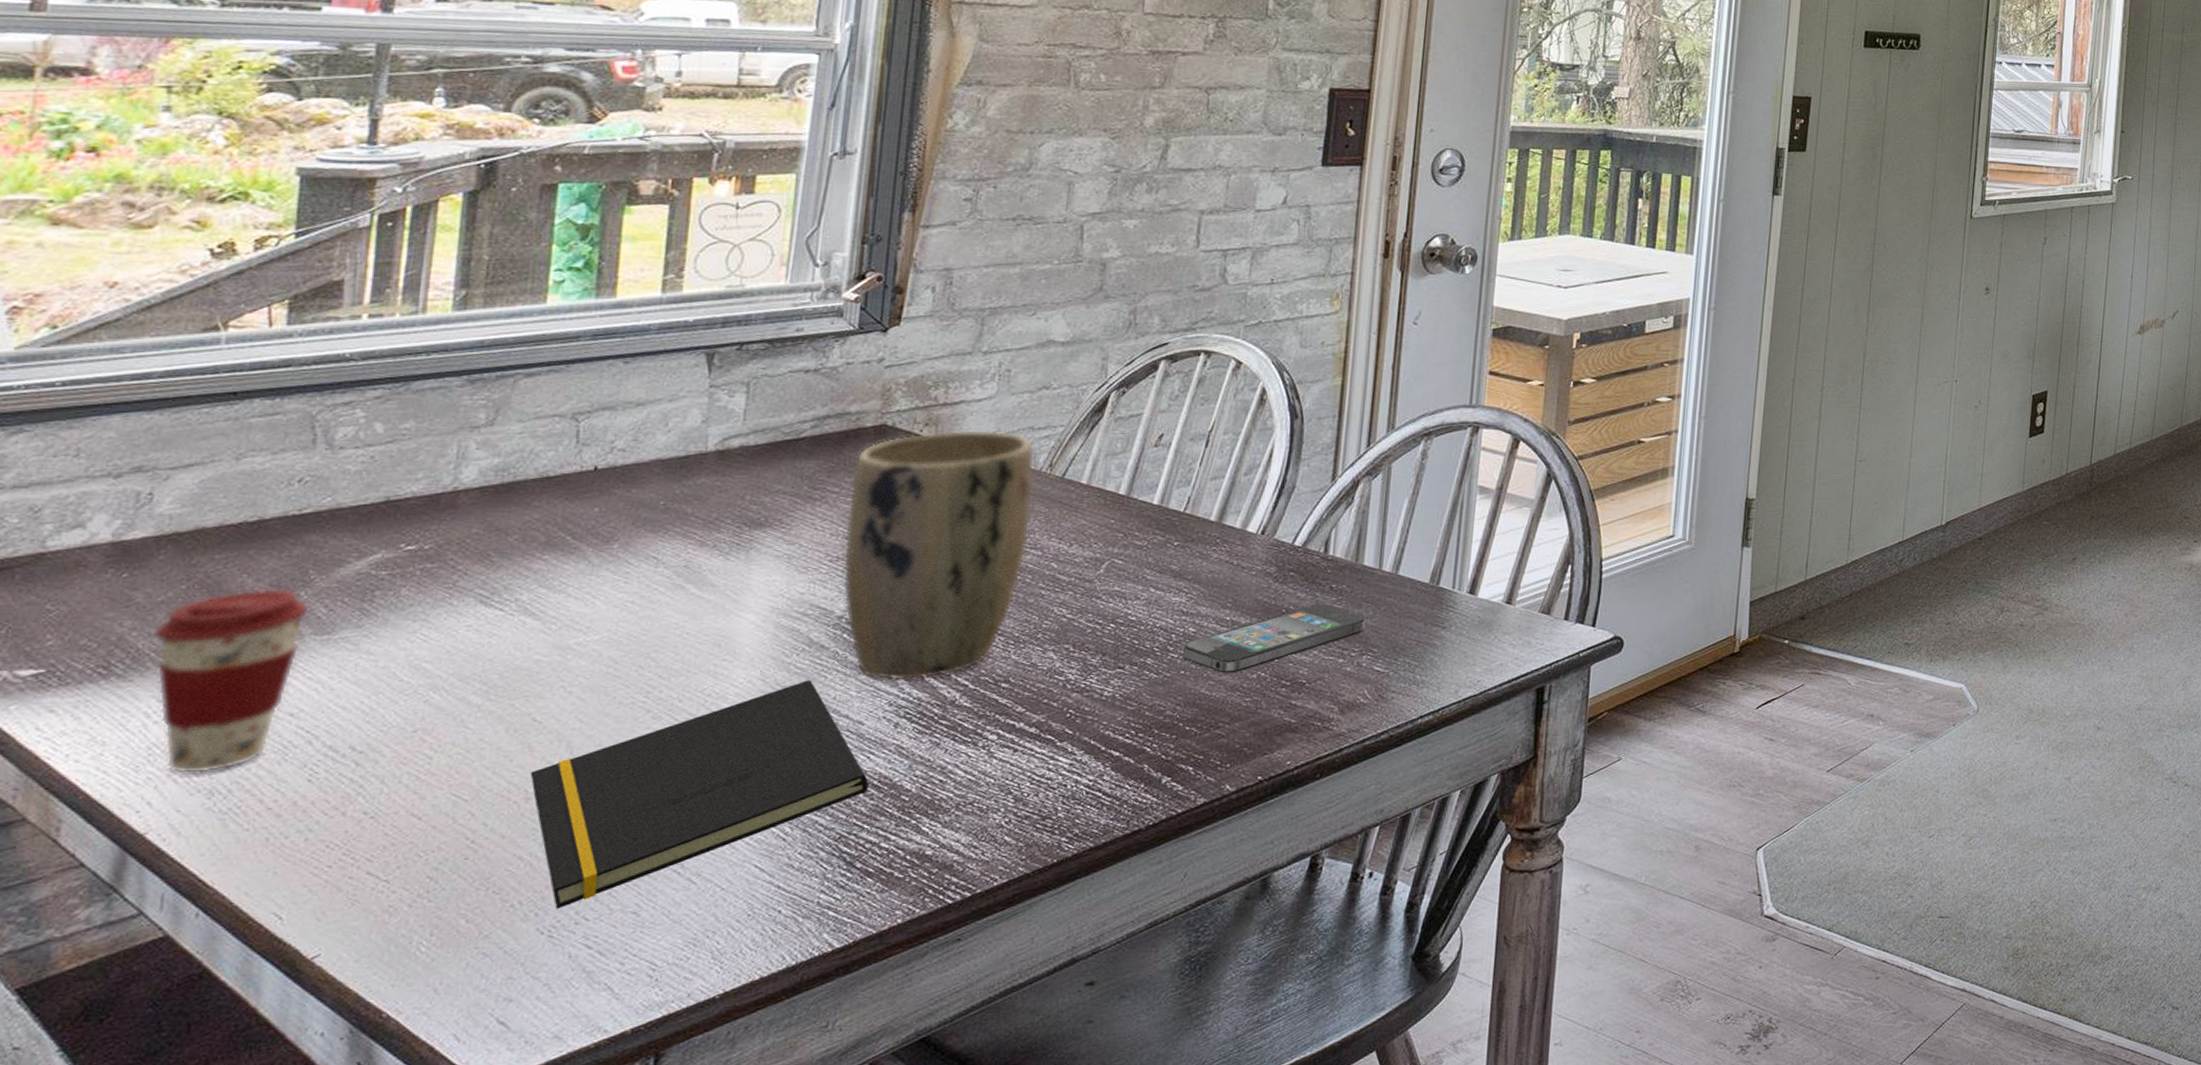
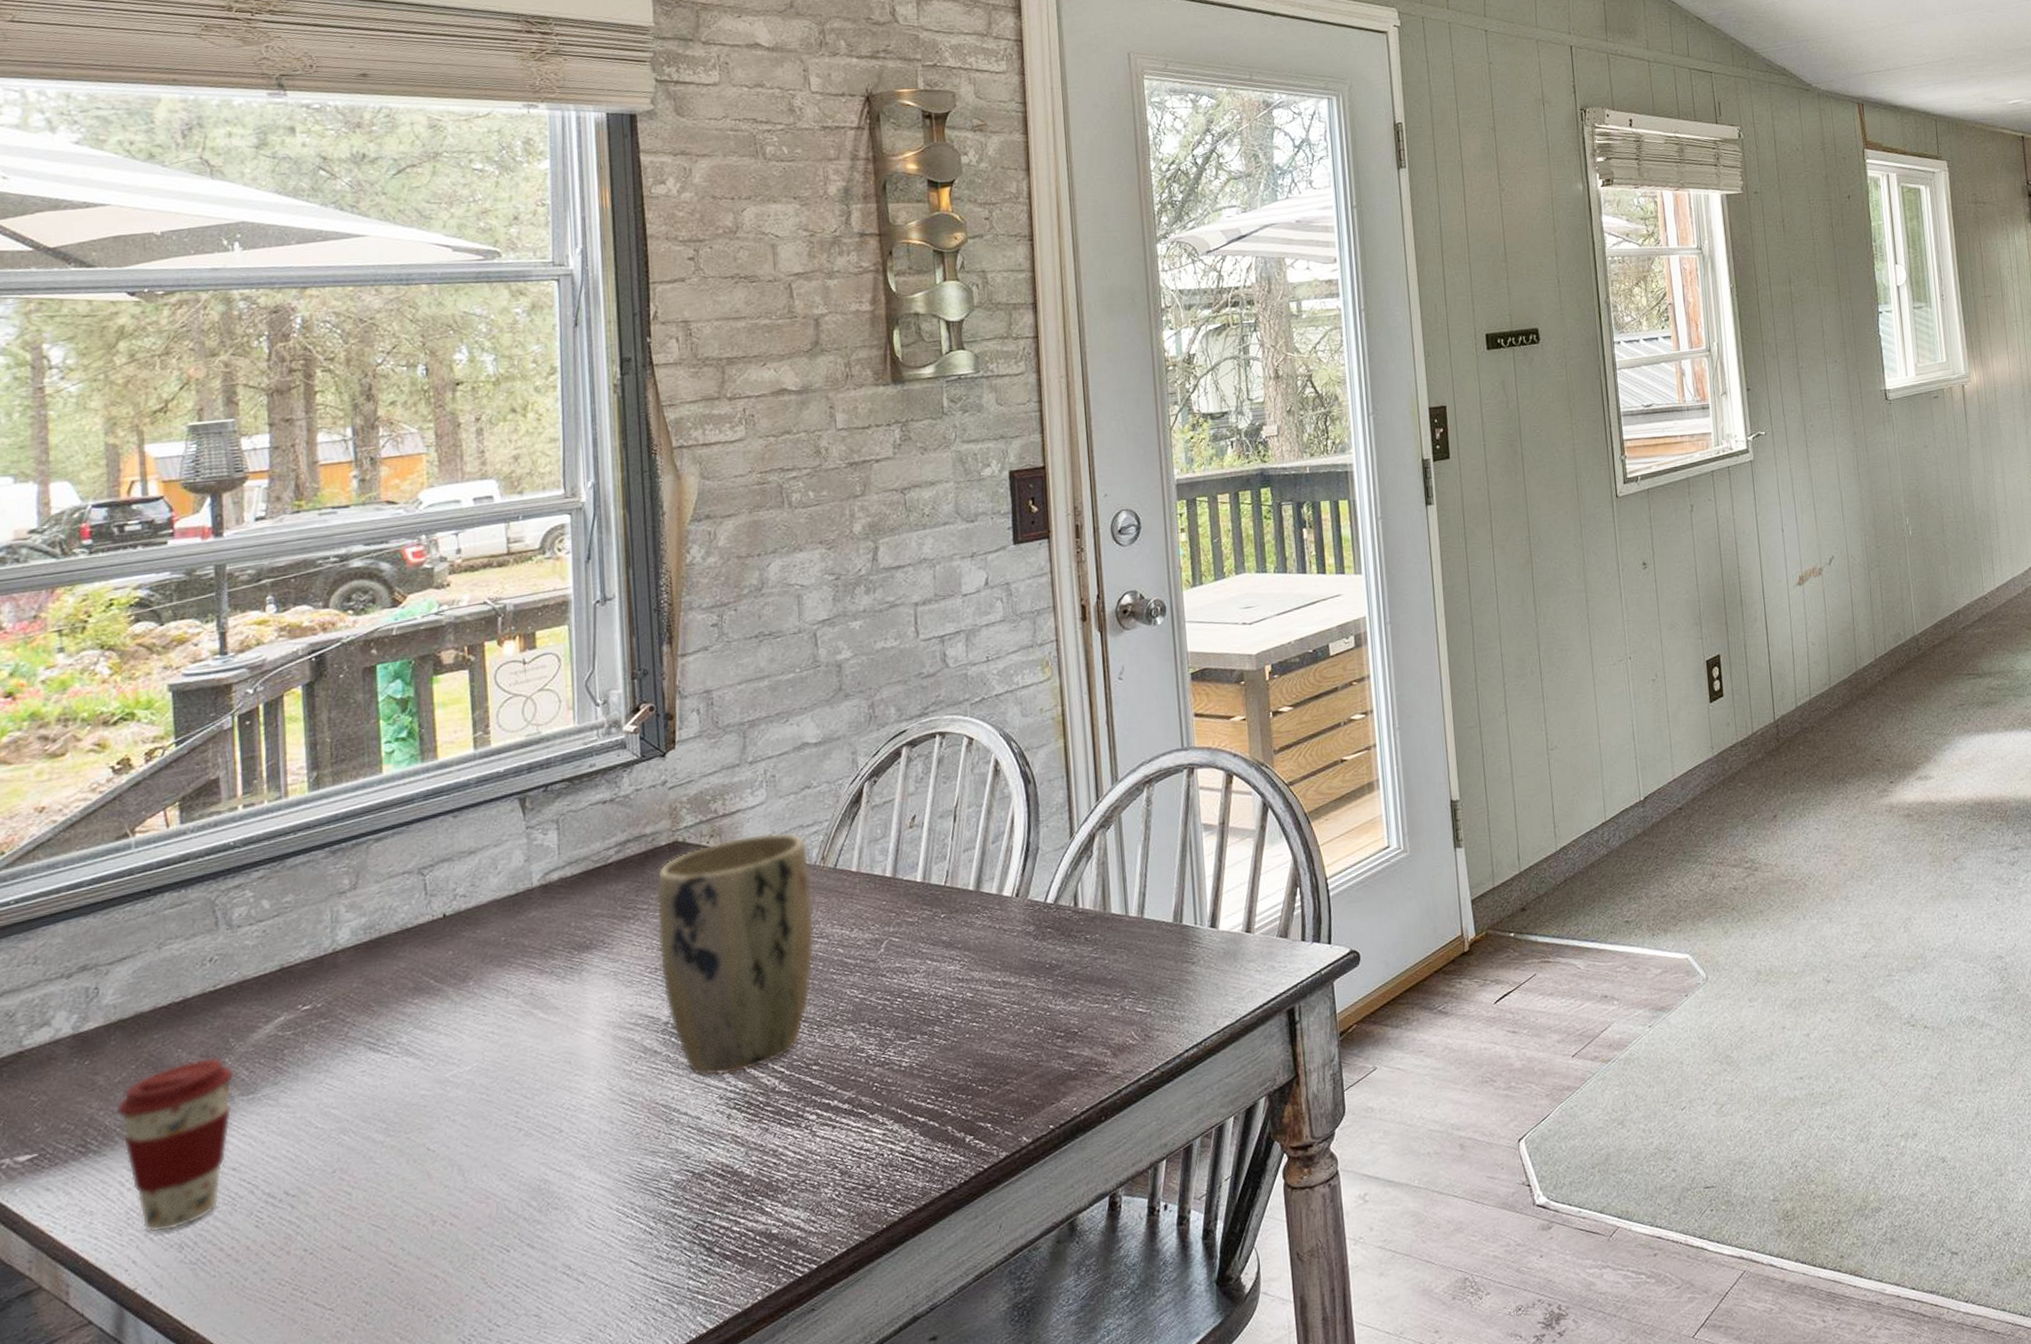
notepad: present [530,680,869,909] -> none [432,1084,714,1319]
smartphone: present [1182,604,1366,674] -> none [964,954,1123,1032]

